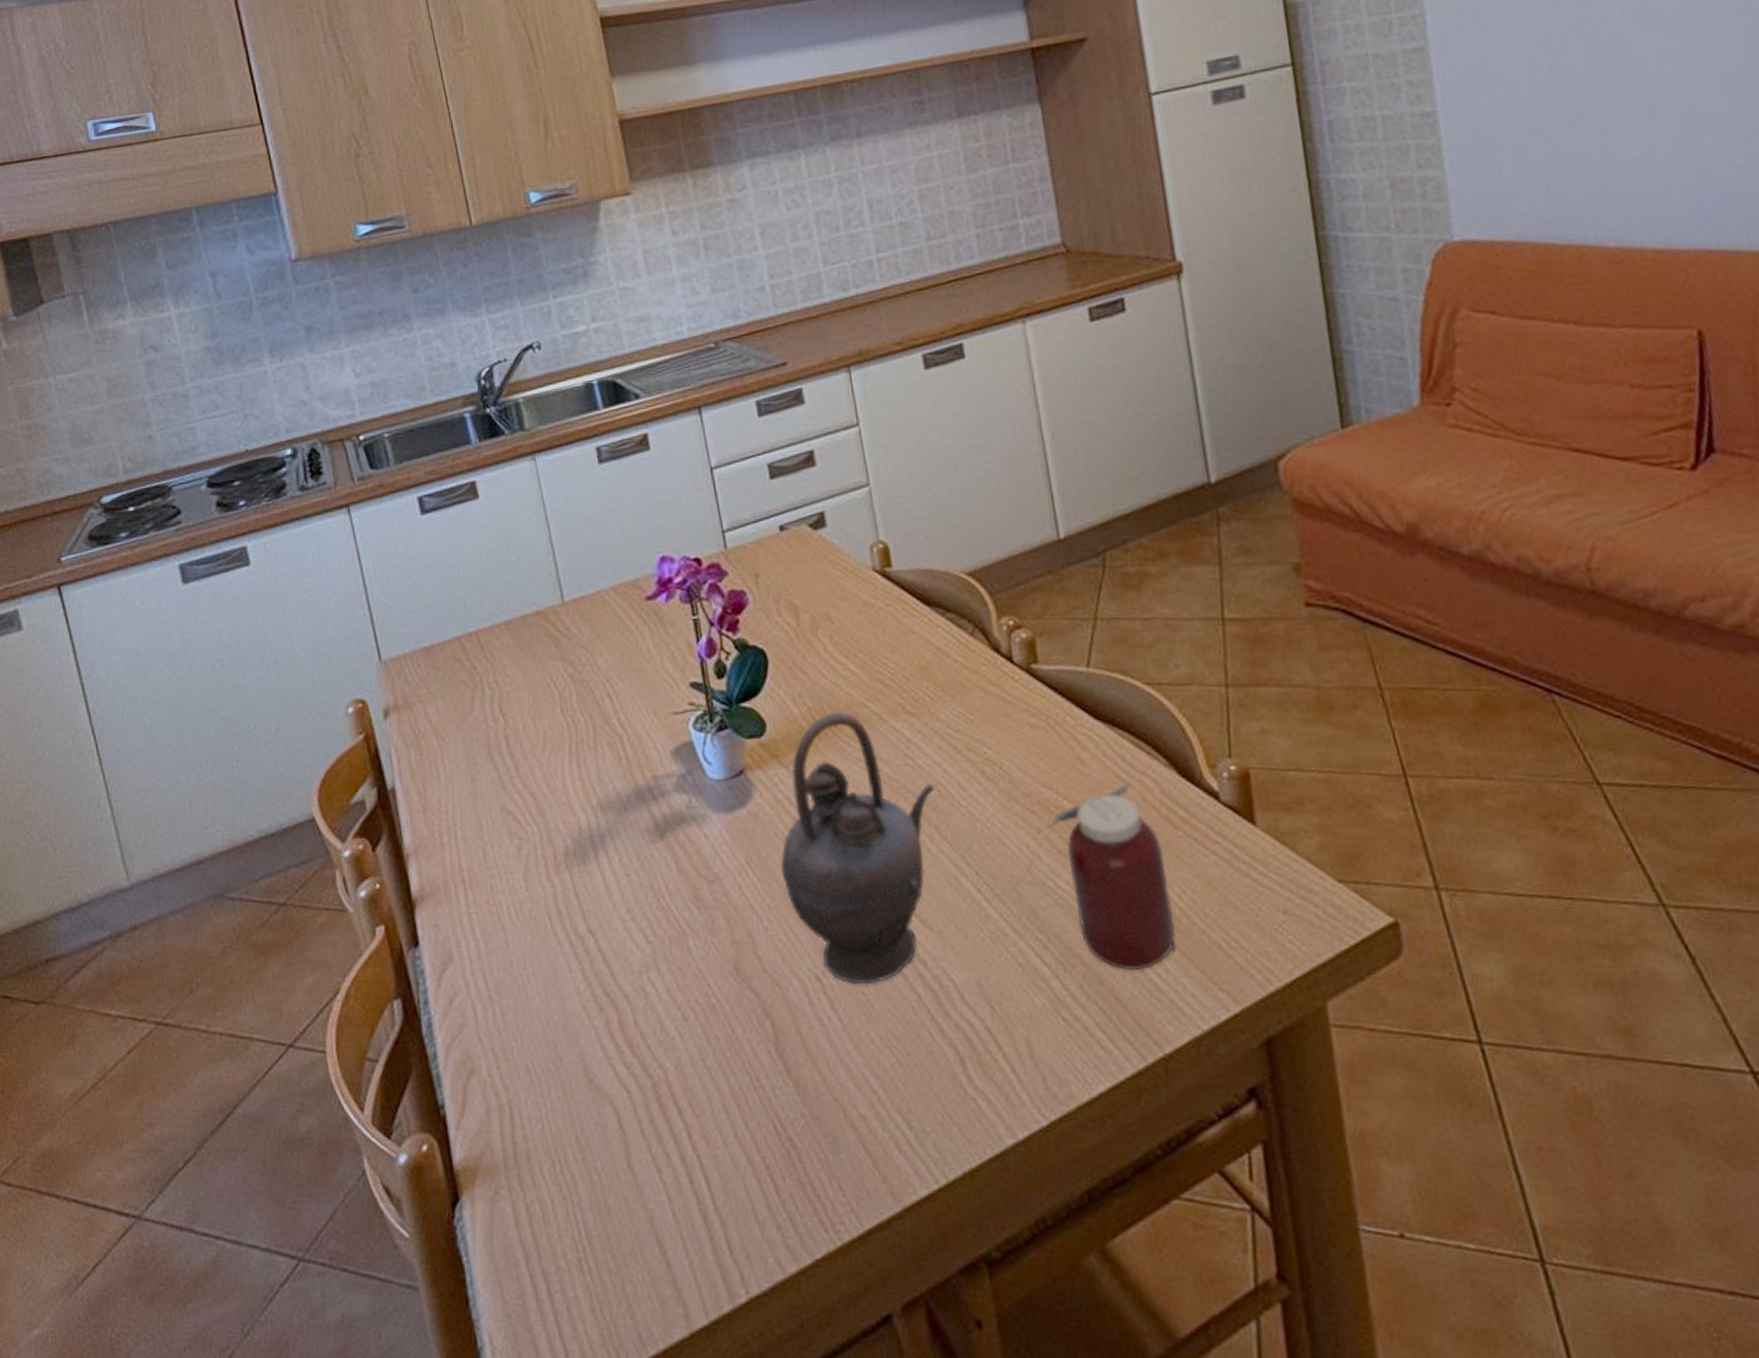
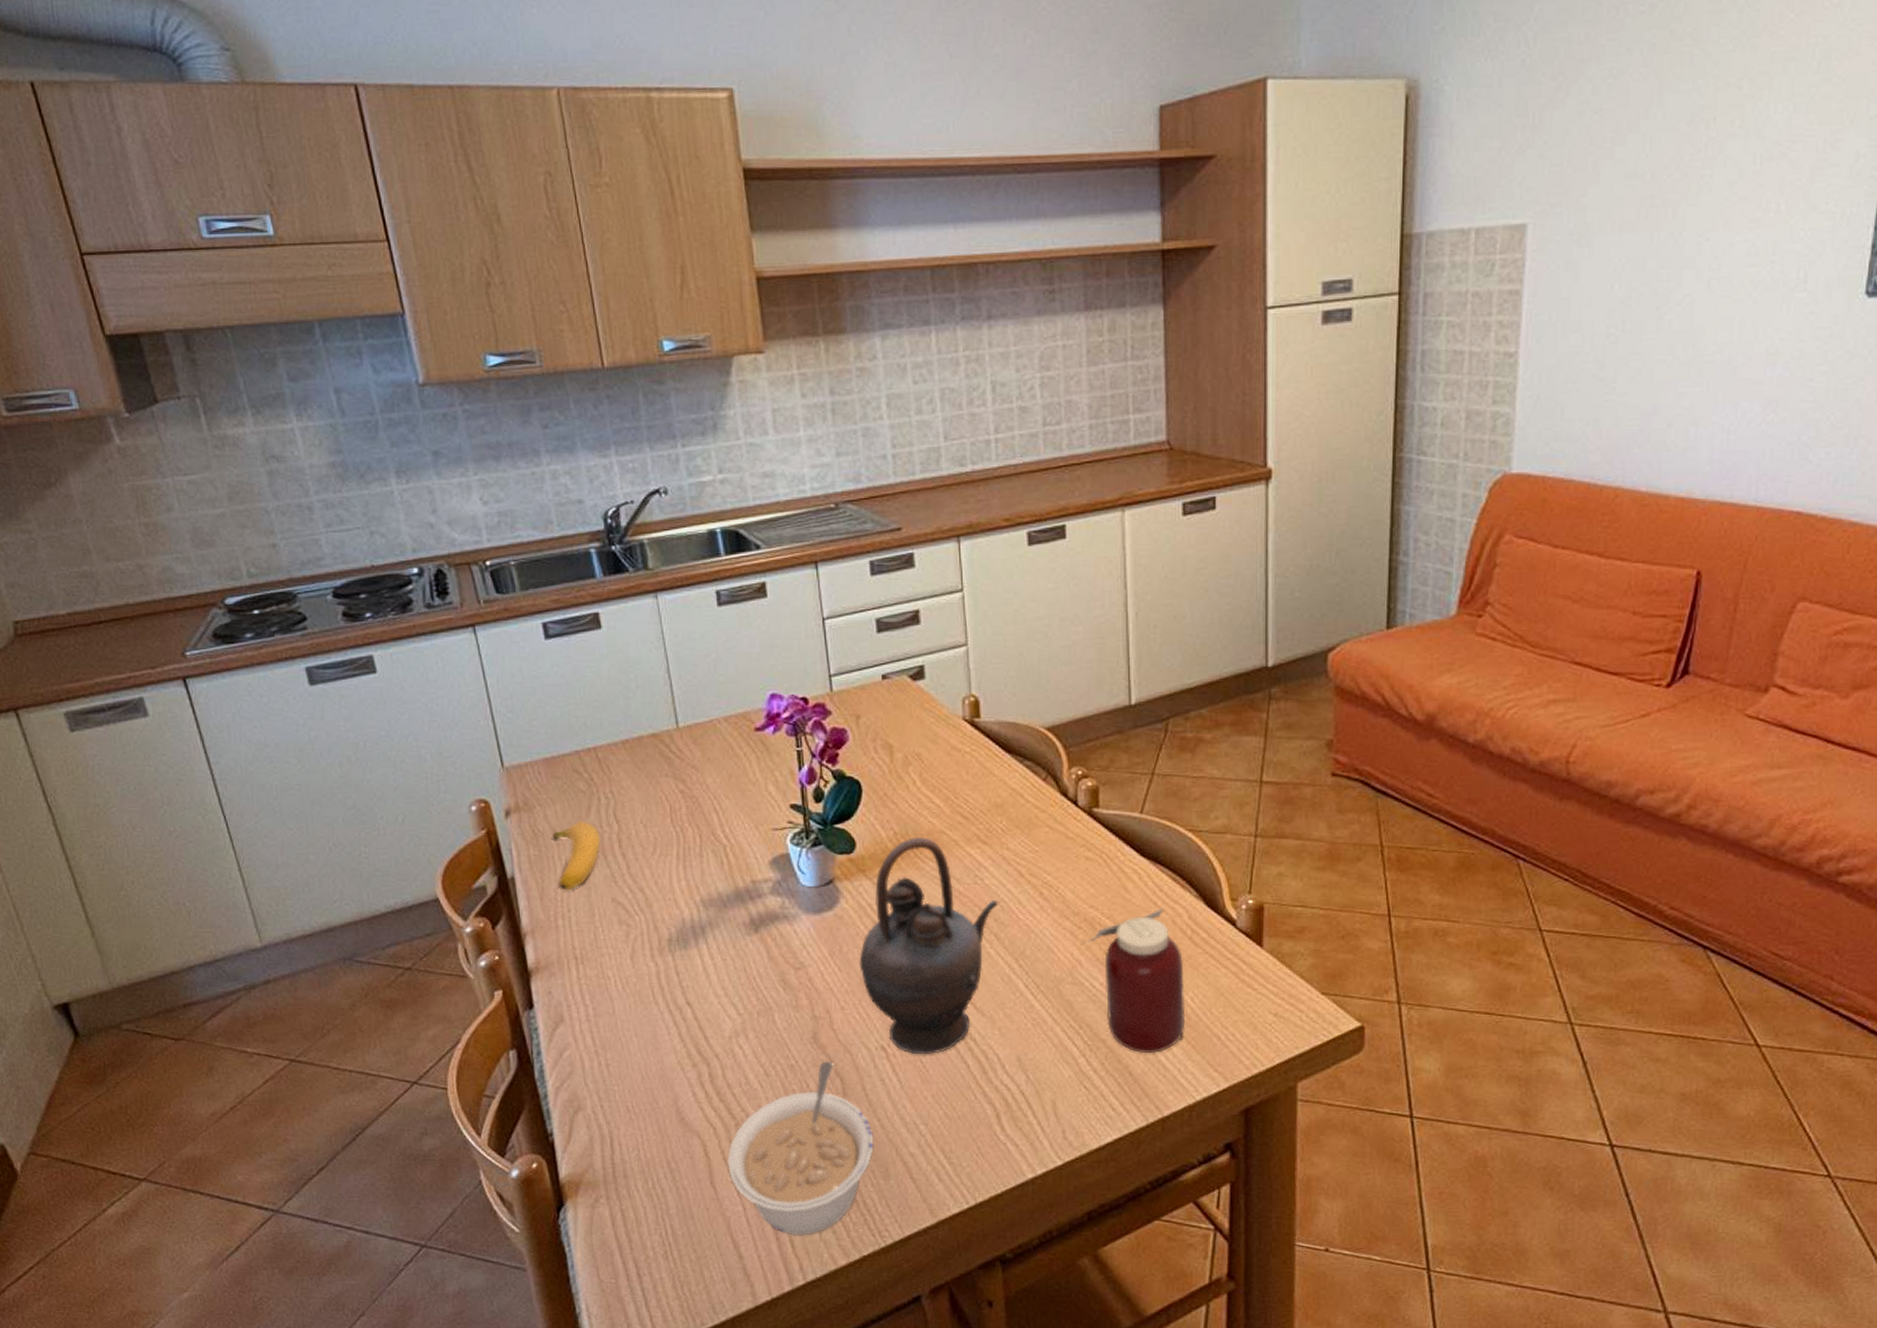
banana: none [434,716,486,801] -> present [552,820,600,891]
legume: none [644,997,818,1233] -> present [726,1061,874,1236]

